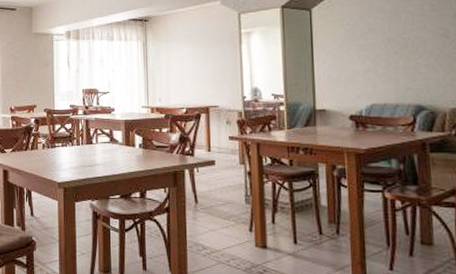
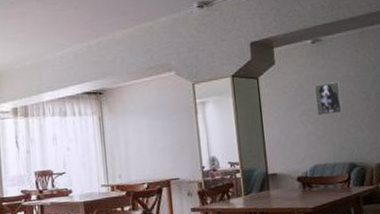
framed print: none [377,15,412,52] -> present [314,82,343,117]

